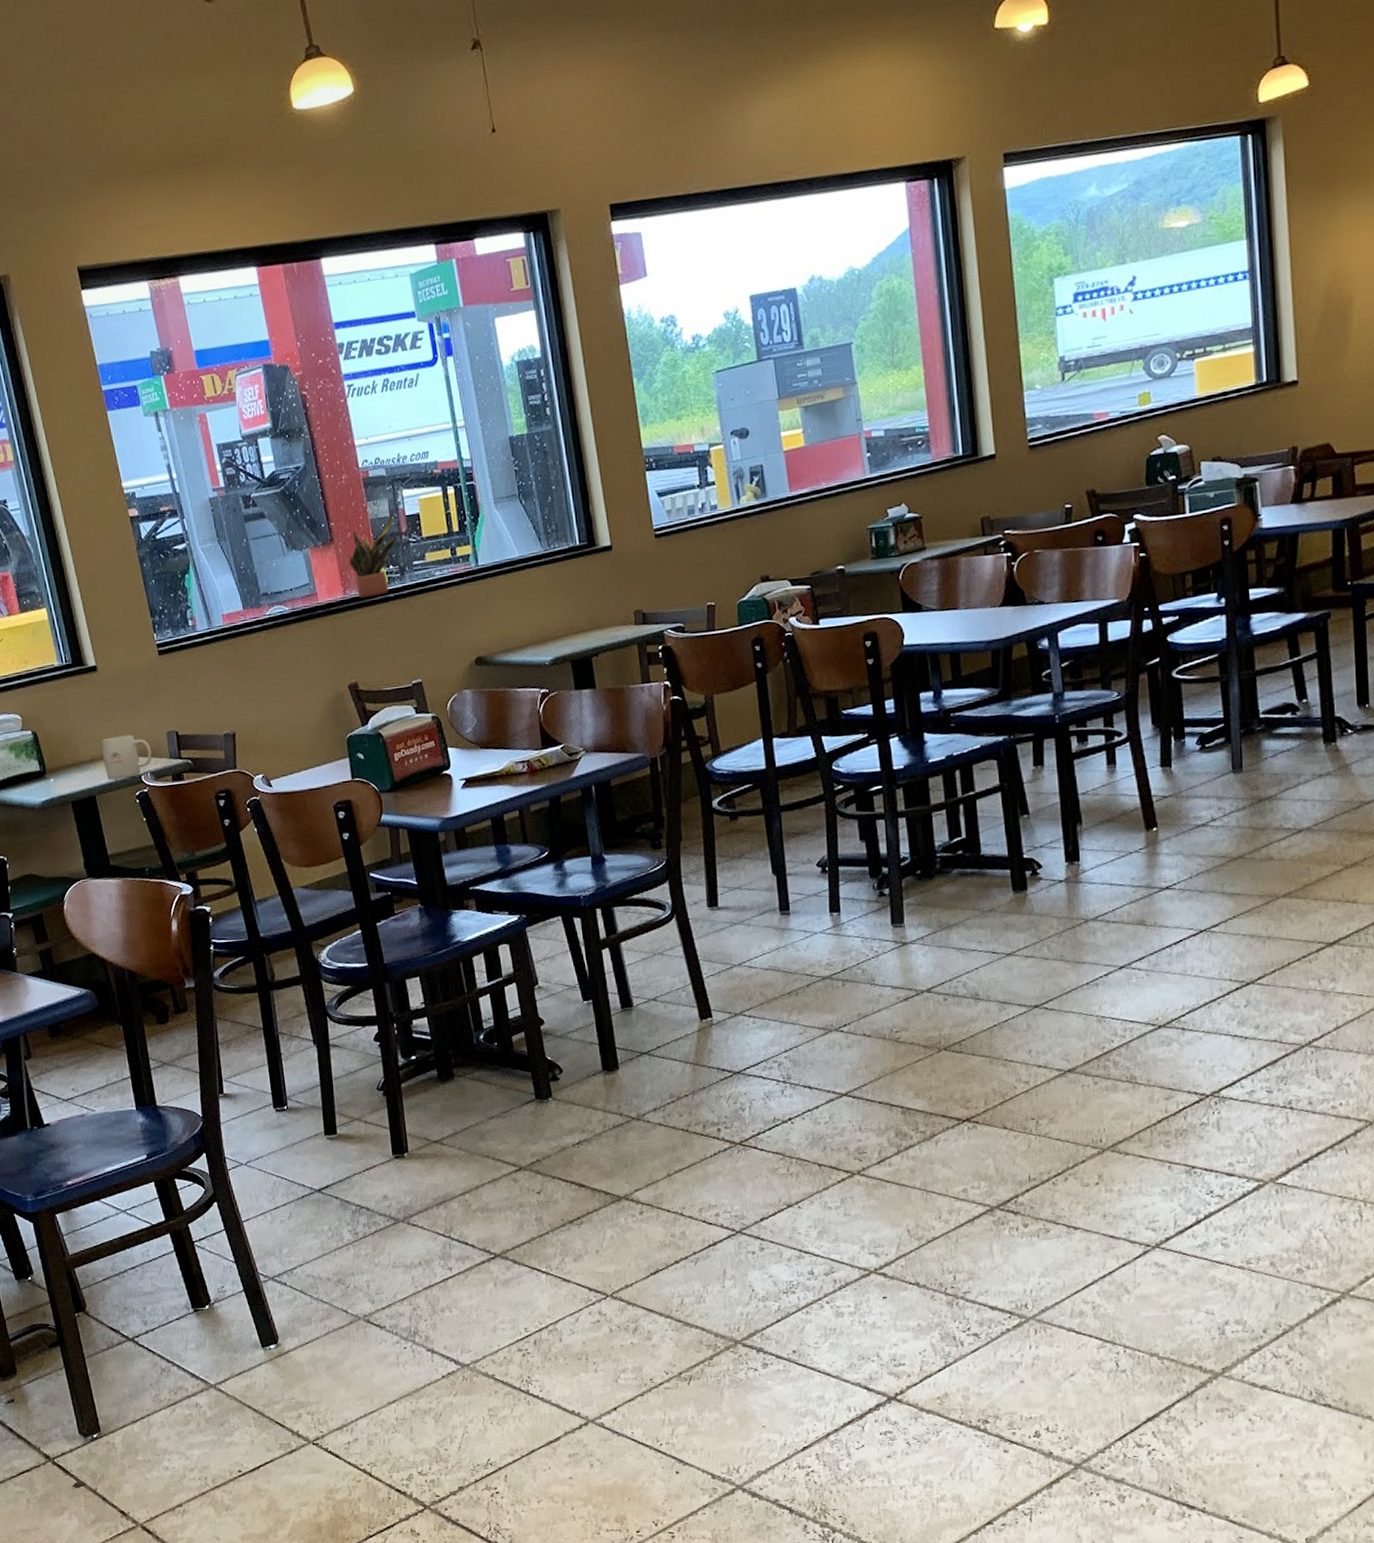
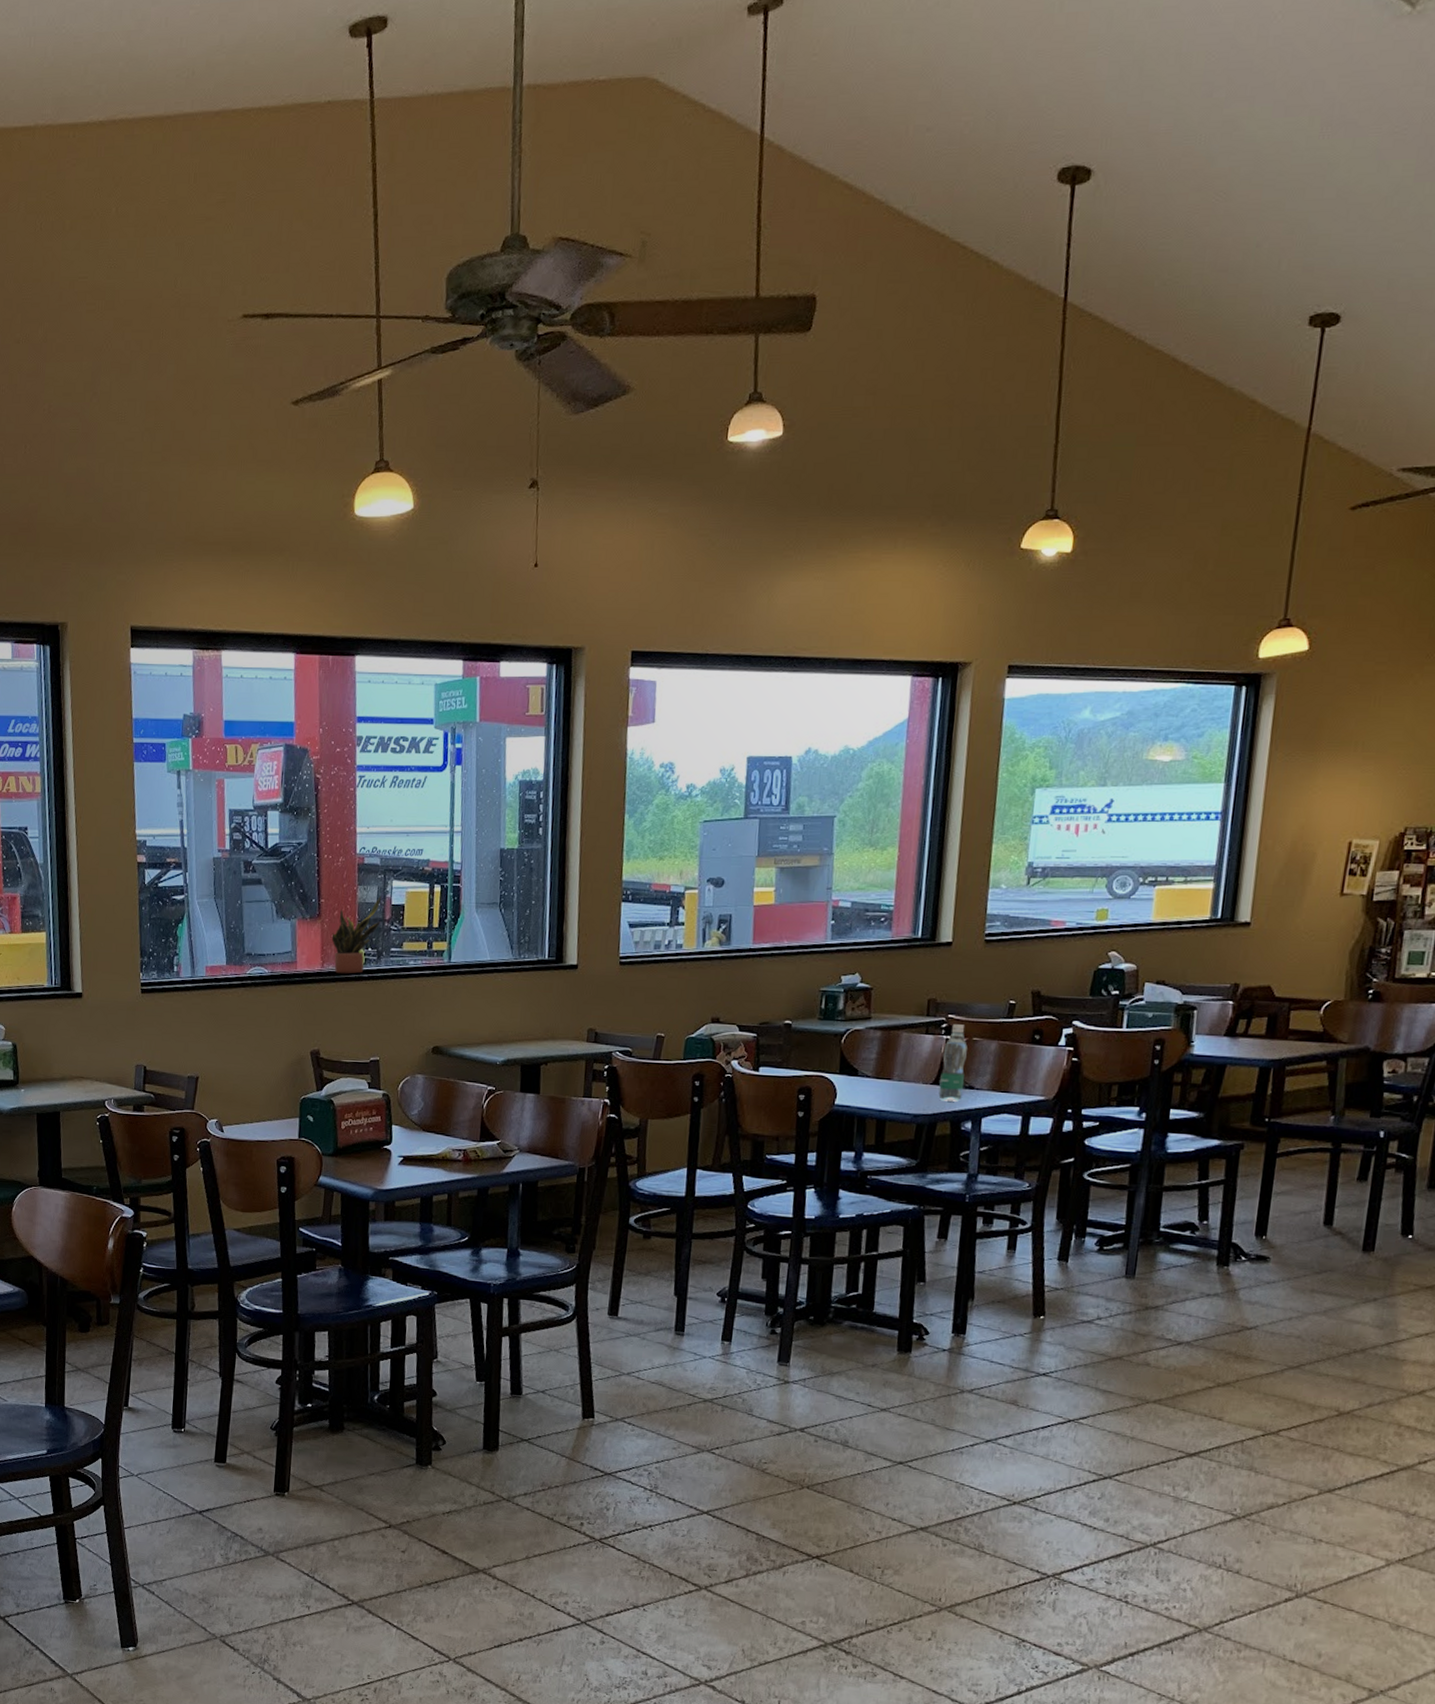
mug: present [101,734,152,780] -> none [72,1060,119,1101]
bottle: none [1005,538,1034,622] -> present [938,1024,969,1102]

